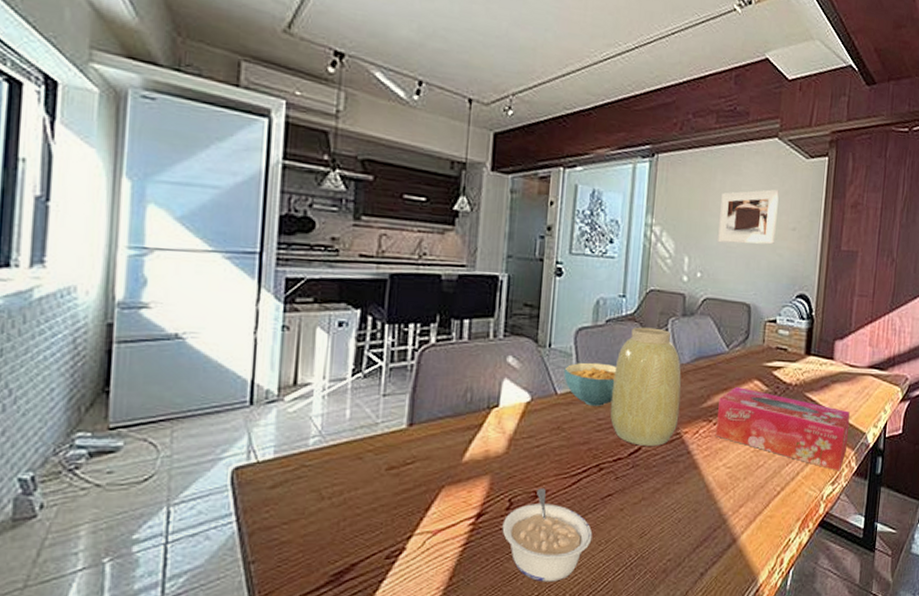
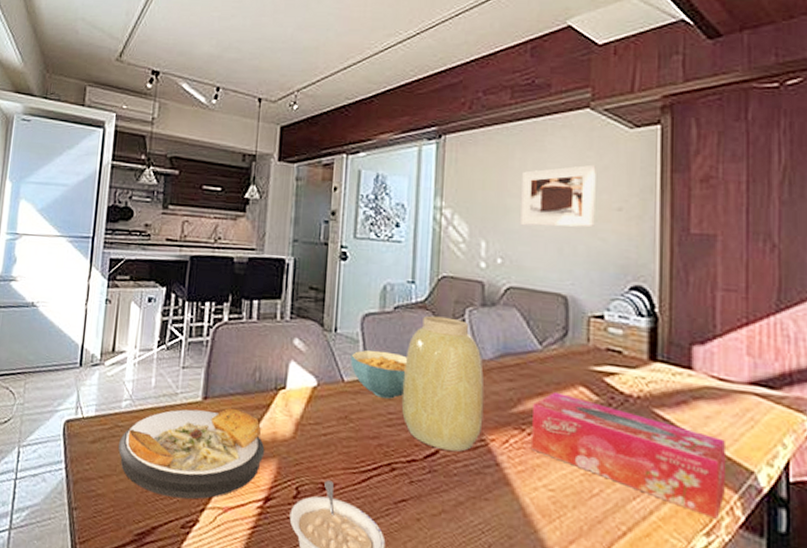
plate: none [306,433,477,531] -> present [118,408,265,500]

